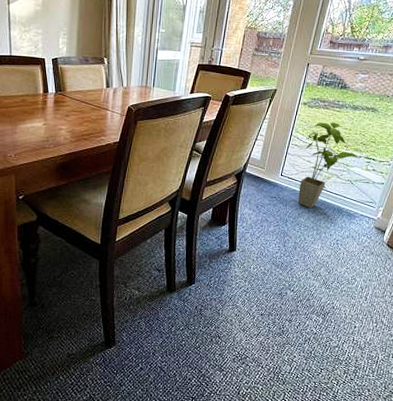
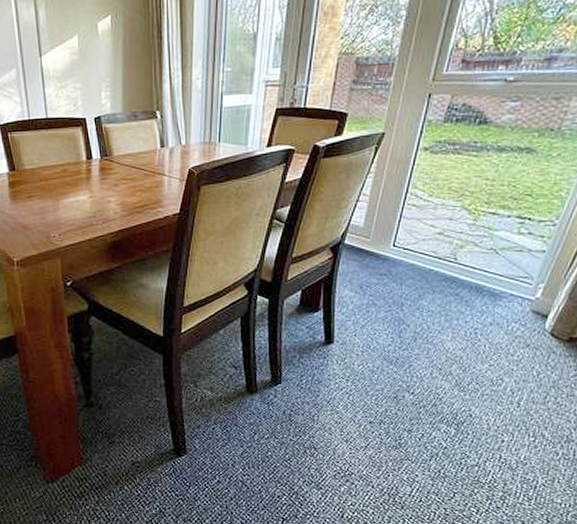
house plant: present [298,122,361,209] -> none [418,171,510,288]

